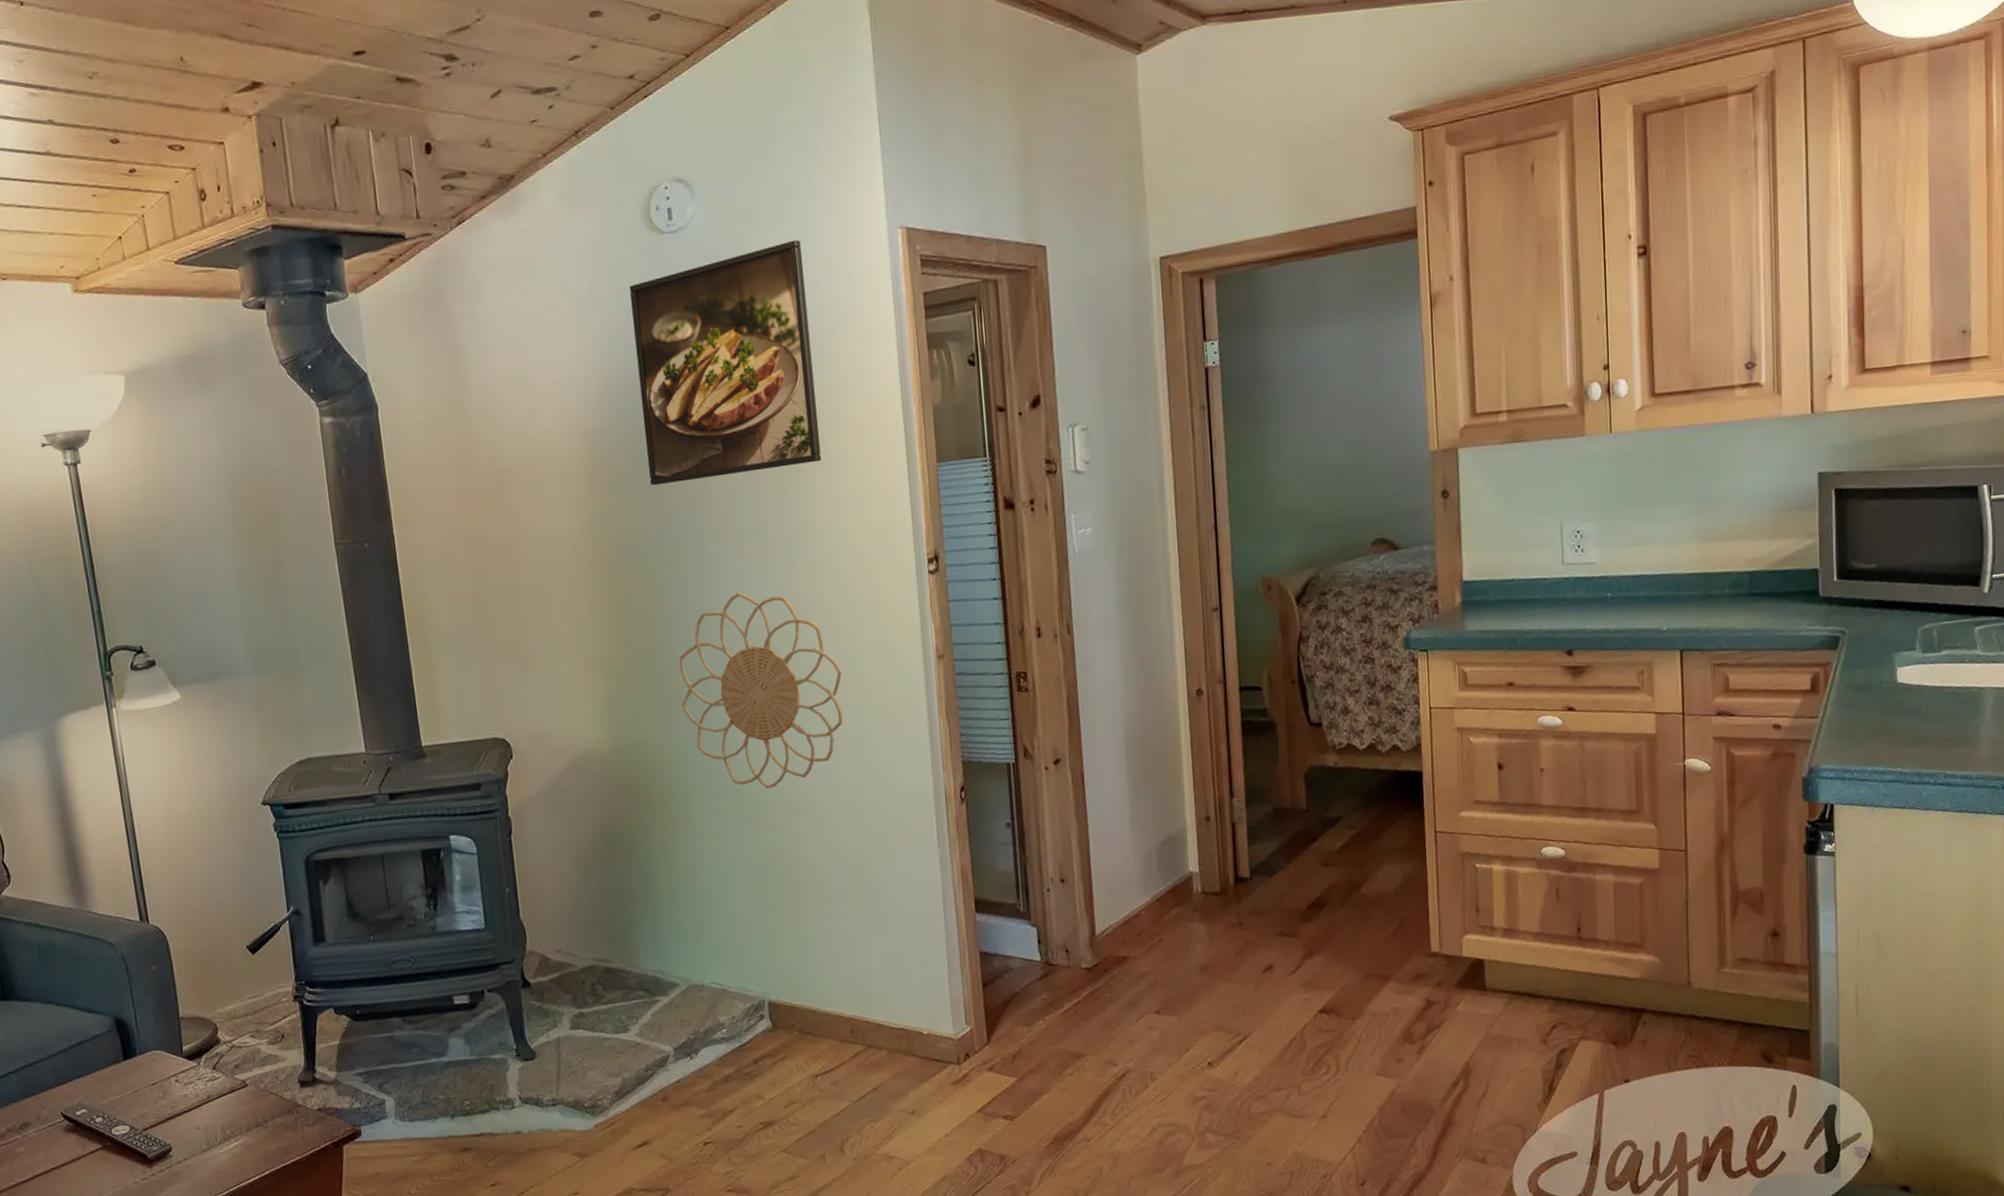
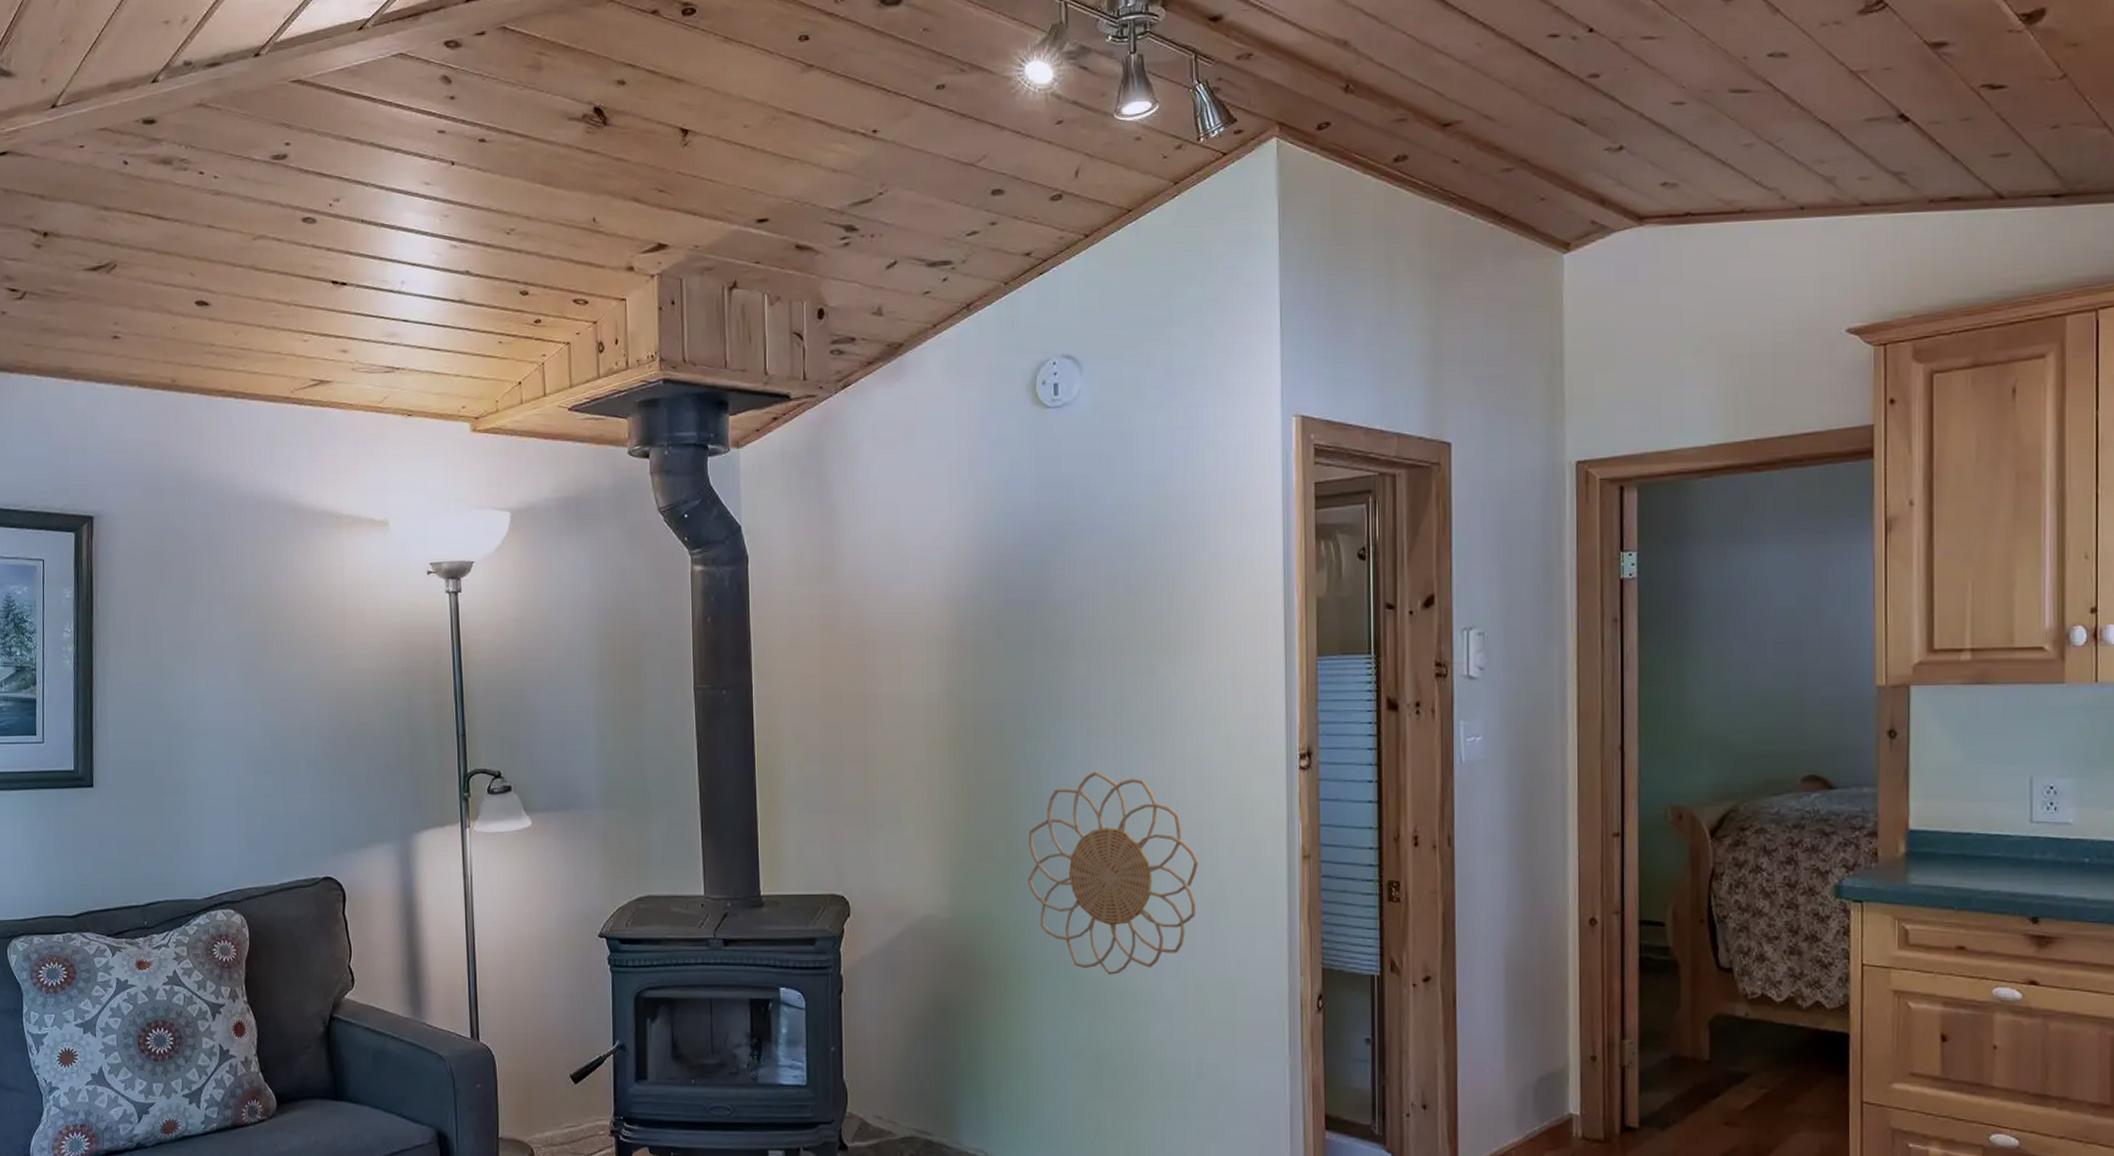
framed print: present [629,240,822,486] -> none [1008,422,1194,657]

